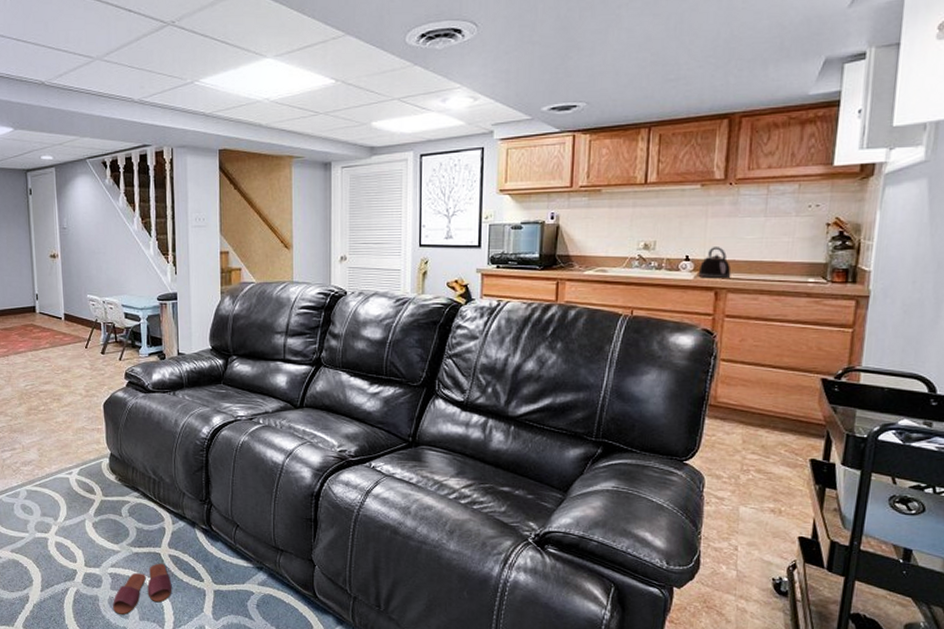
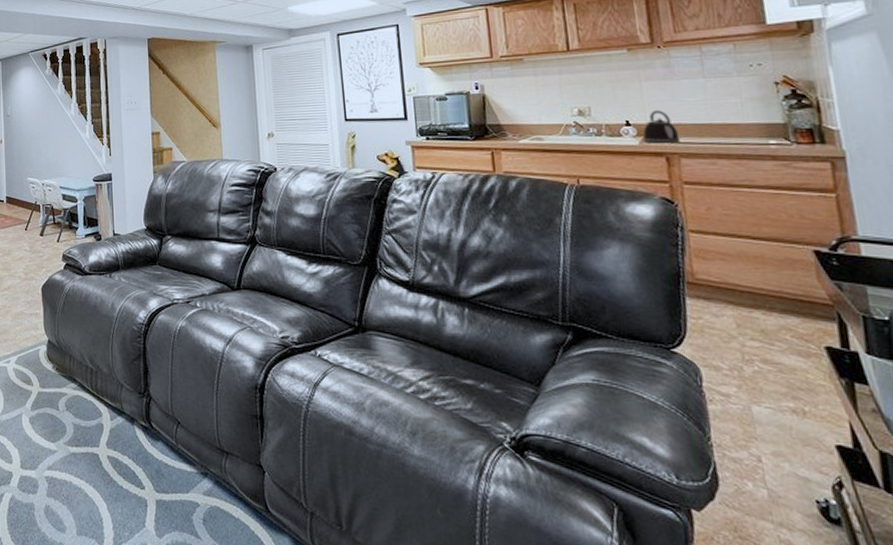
slippers: present [113,563,172,614] -> none [49,466,112,527]

